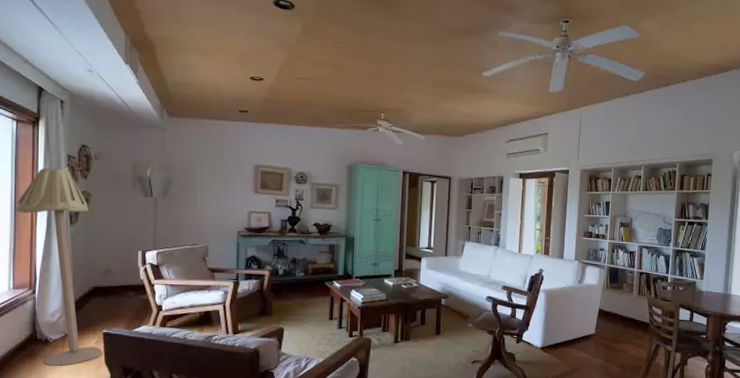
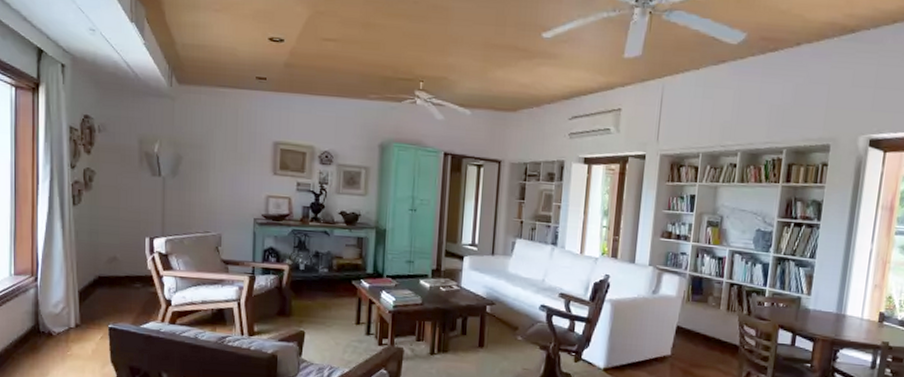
floor lamp: present [16,166,102,367] -> none [16,139,108,363]

